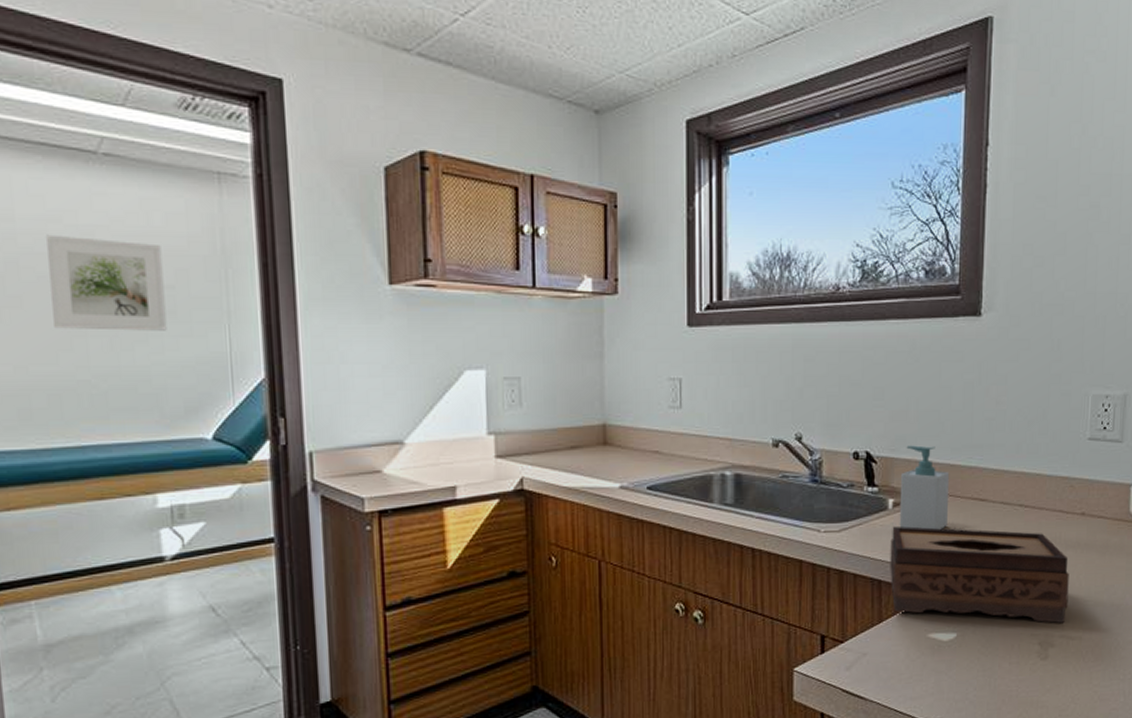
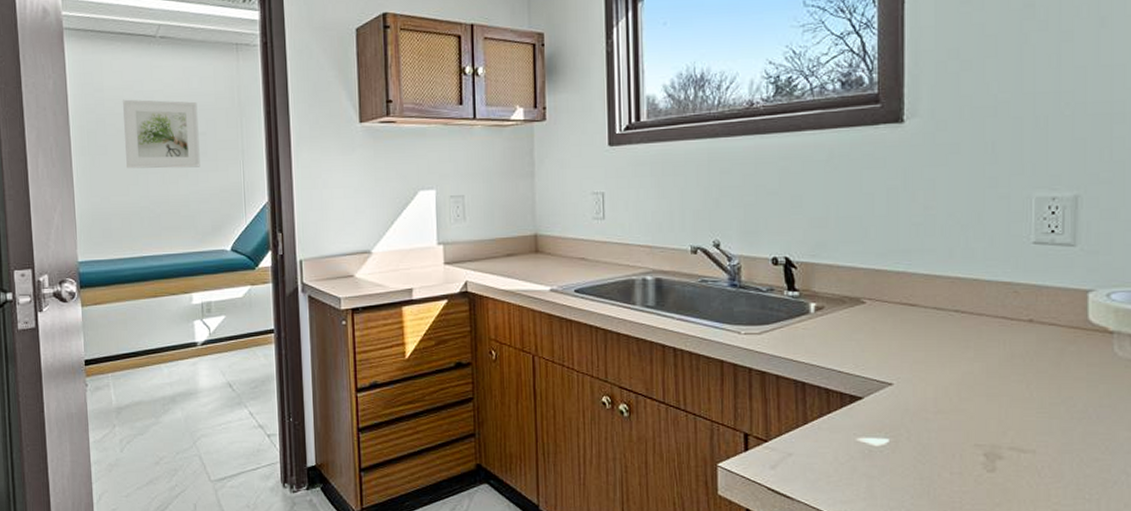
tissue box: present [890,526,1069,623] -> none [813,329,1017,434]
soap bottle: present [899,445,950,530] -> none [822,251,876,334]

